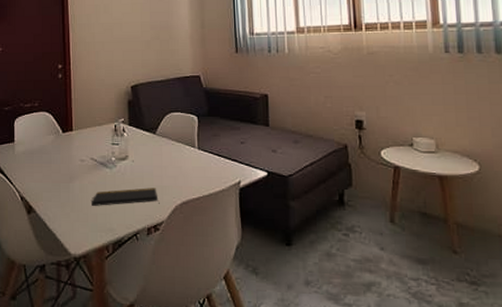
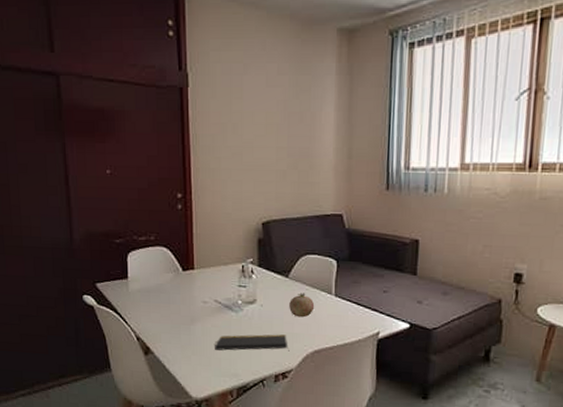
fruit: none [158,147,181,171] -> present [289,293,315,318]

